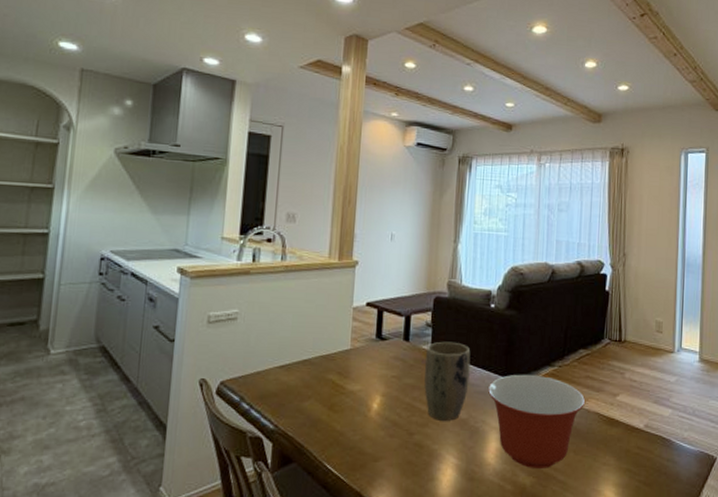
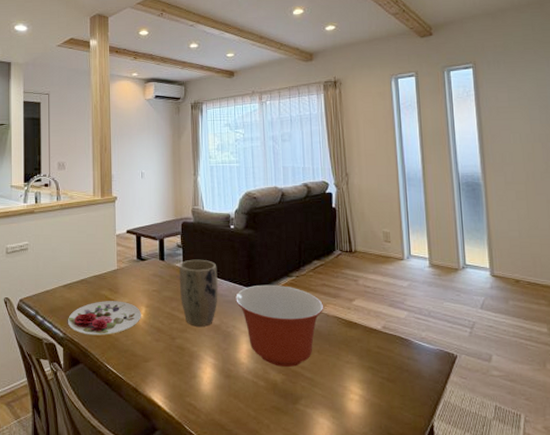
plate: none [281,387,375,429] -> present [68,301,141,335]

